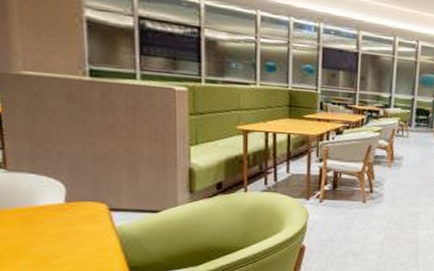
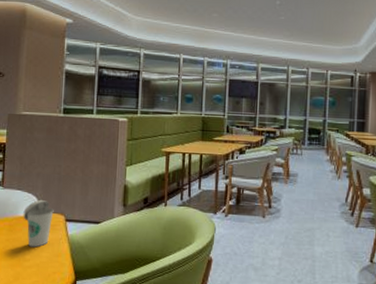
coffee cup: none [43,185,91,242] -> present [23,199,54,248]

